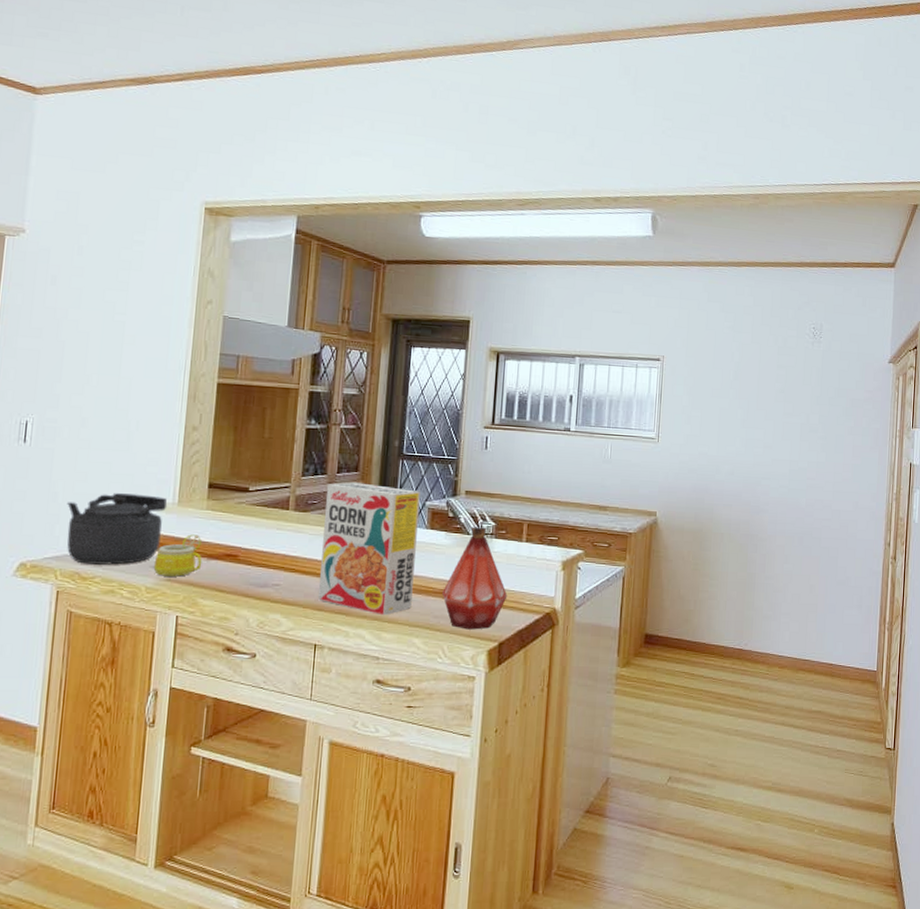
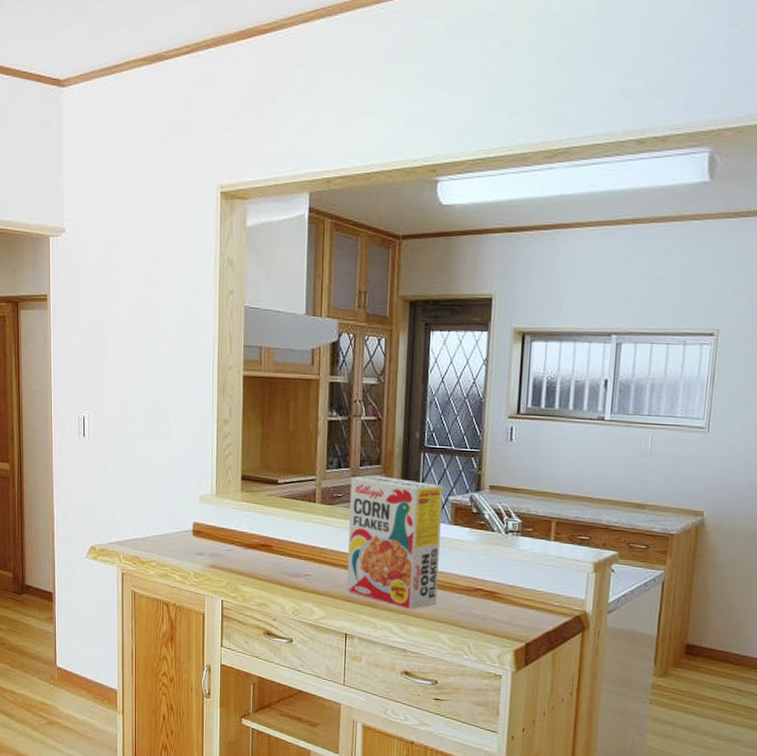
kettle: present [67,493,168,565] -> none [123,484,207,551]
mug: present [153,534,202,577] -> none [199,524,241,564]
bottle: present [442,526,508,630] -> none [467,523,535,629]

